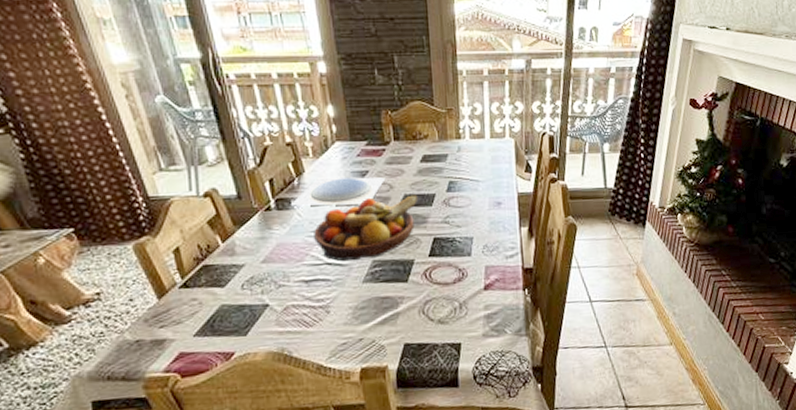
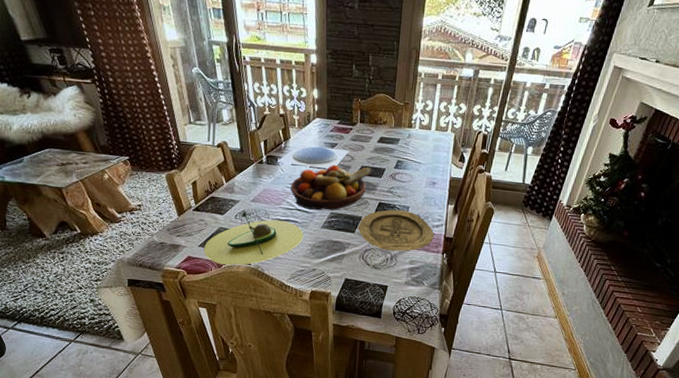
avocado: none [202,277,341,356] -> present [204,211,304,266]
plate: none [411,242,509,298] -> present [358,209,434,252]

